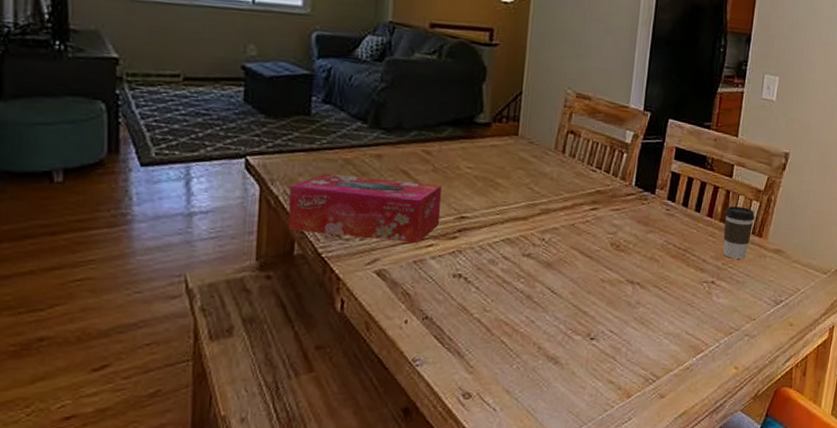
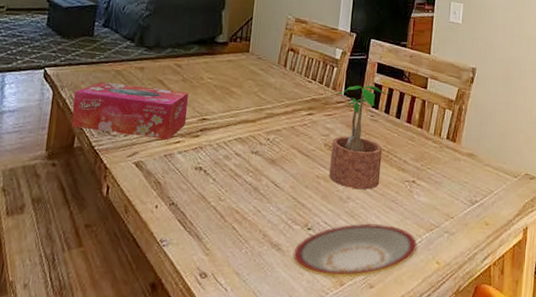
plate: none [572,329,715,390] -> present [292,223,417,278]
potted plant: none [616,174,690,294] -> present [329,85,390,190]
coffee cup: present [723,206,755,259] -> none [421,114,448,161]

